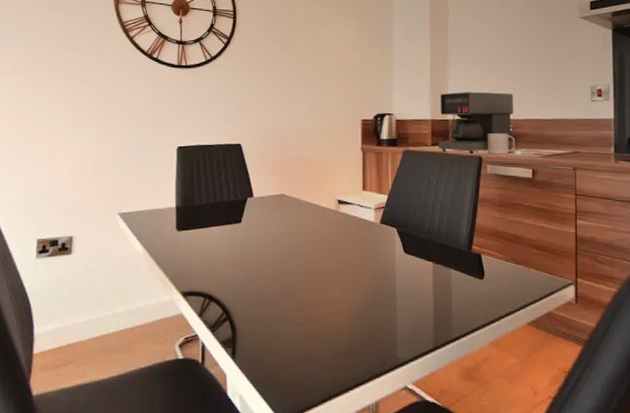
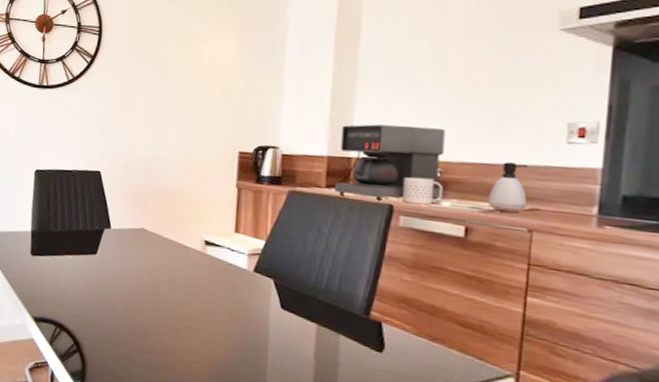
soap dispenser: none [546,117,571,156] -> present [488,162,528,213]

